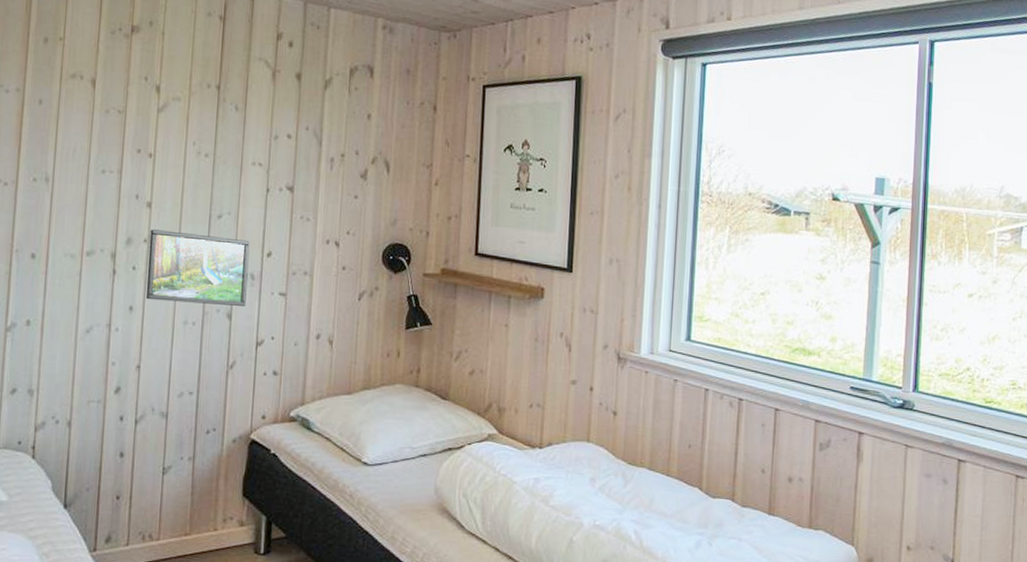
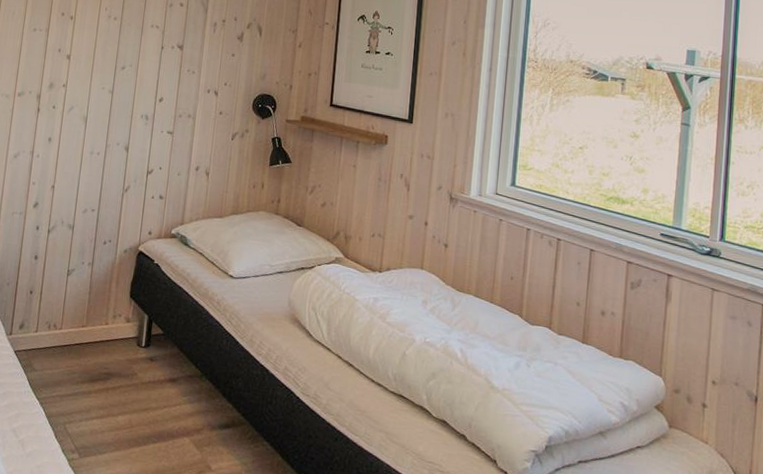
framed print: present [145,229,250,306] -> none [61,76,146,141]

